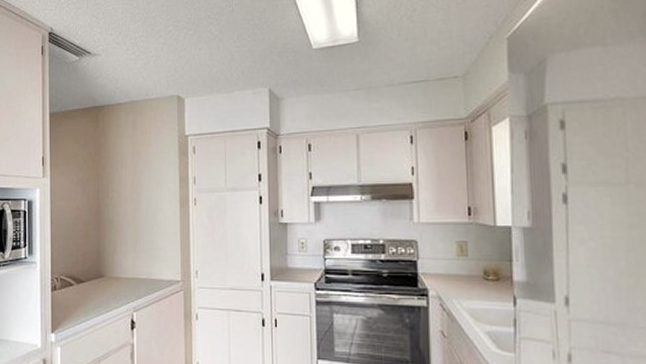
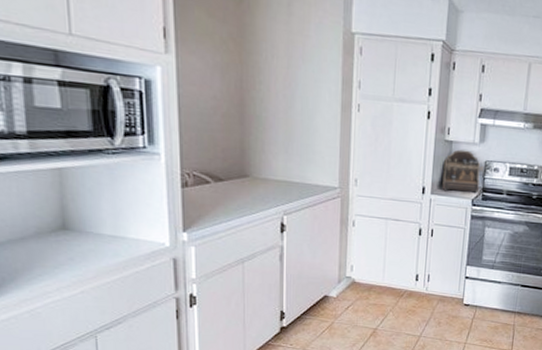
spice rack: none [281,231,323,276] -> present [442,149,483,193]

